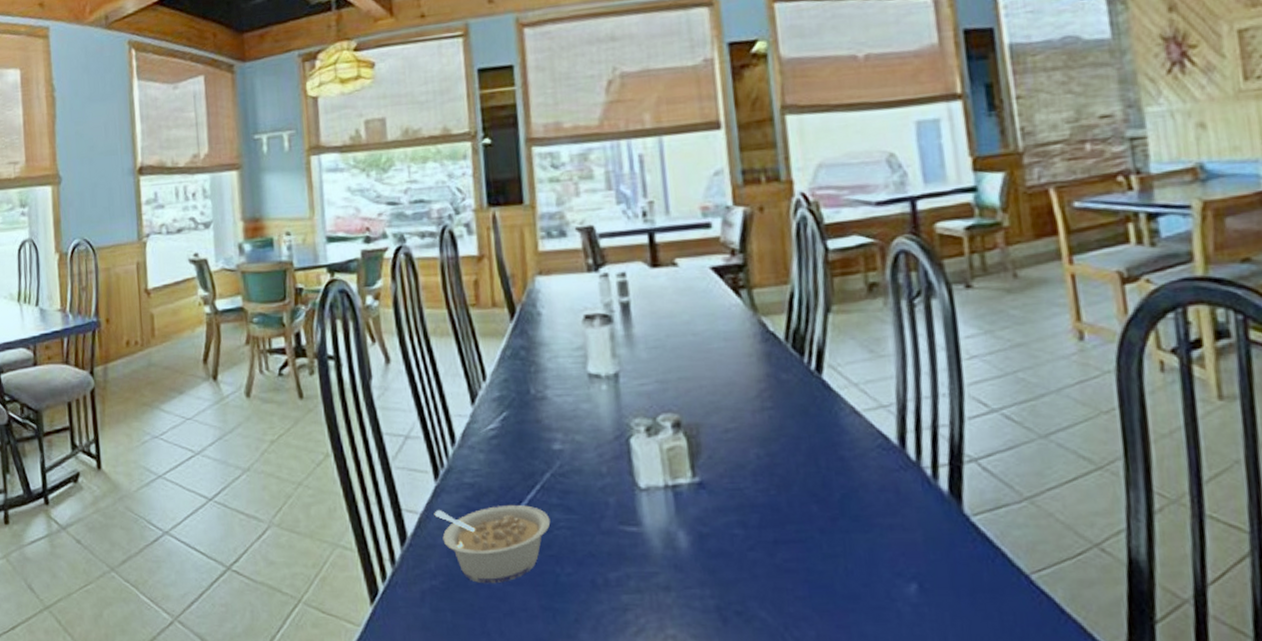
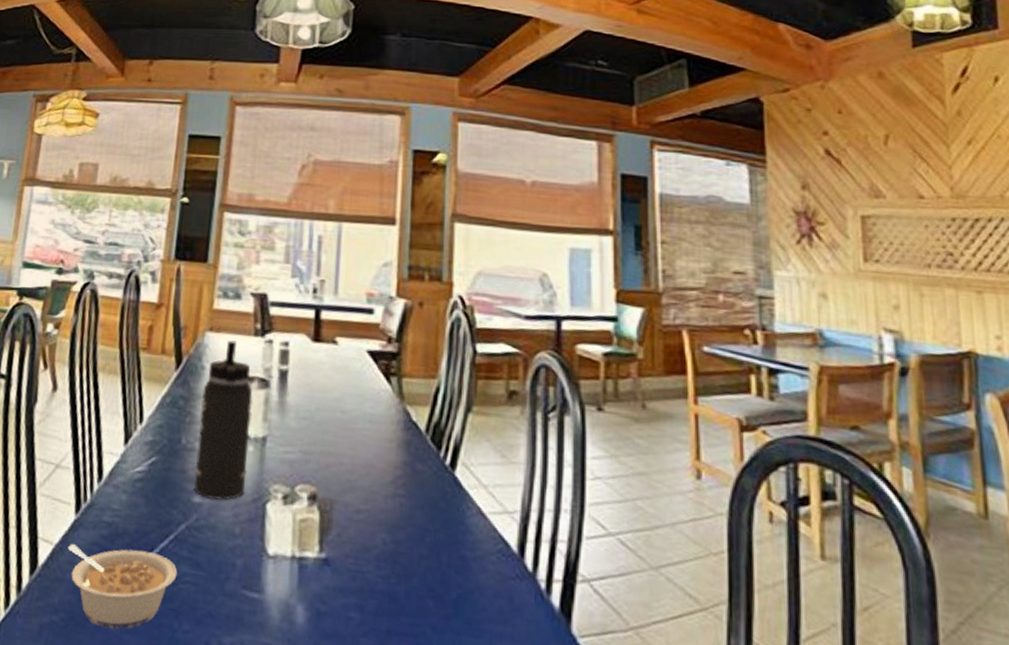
thermos bottle: none [543,281,605,445] -> present [194,340,253,501]

